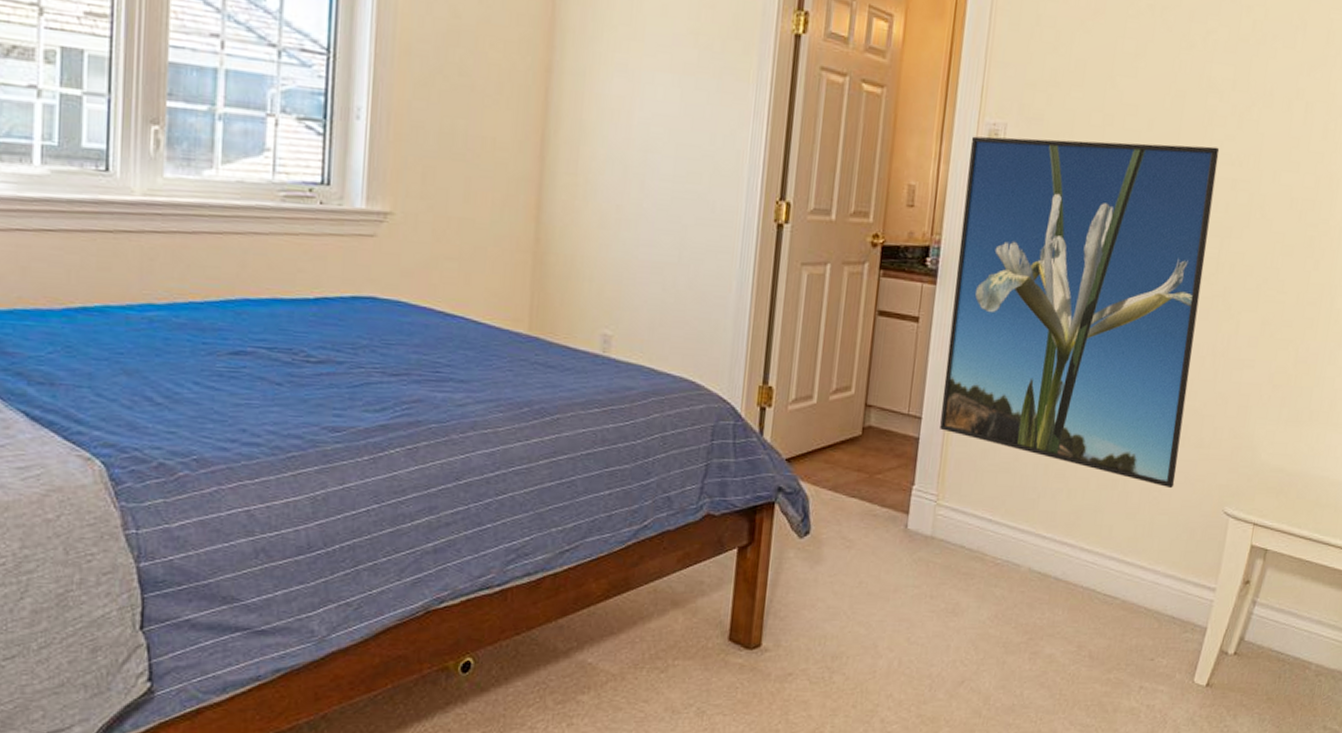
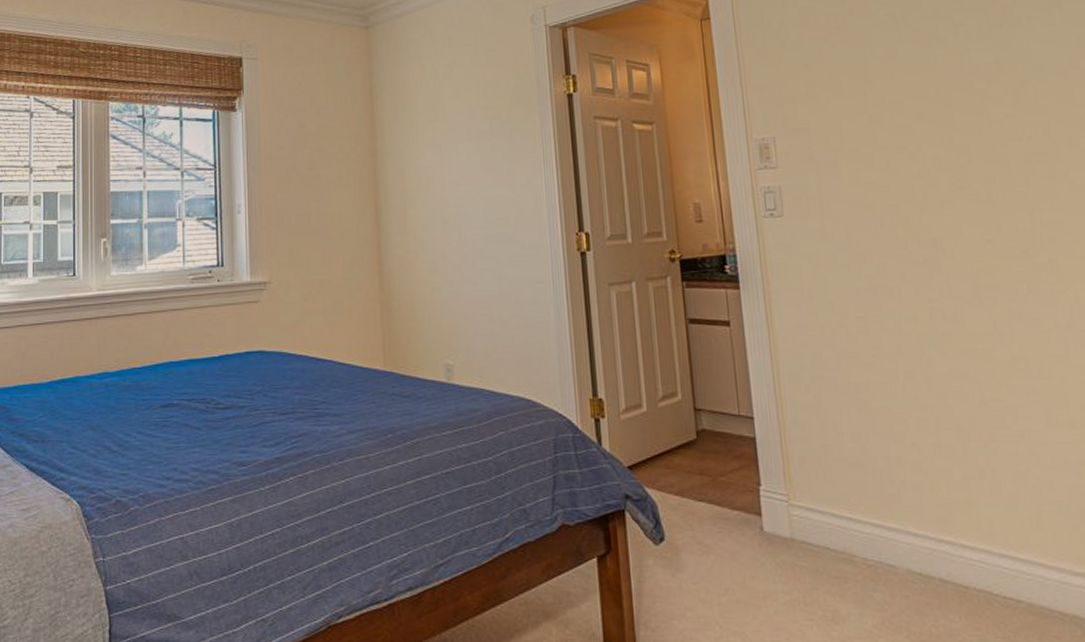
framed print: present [940,136,1220,489] -> none [744,126,1054,475]

